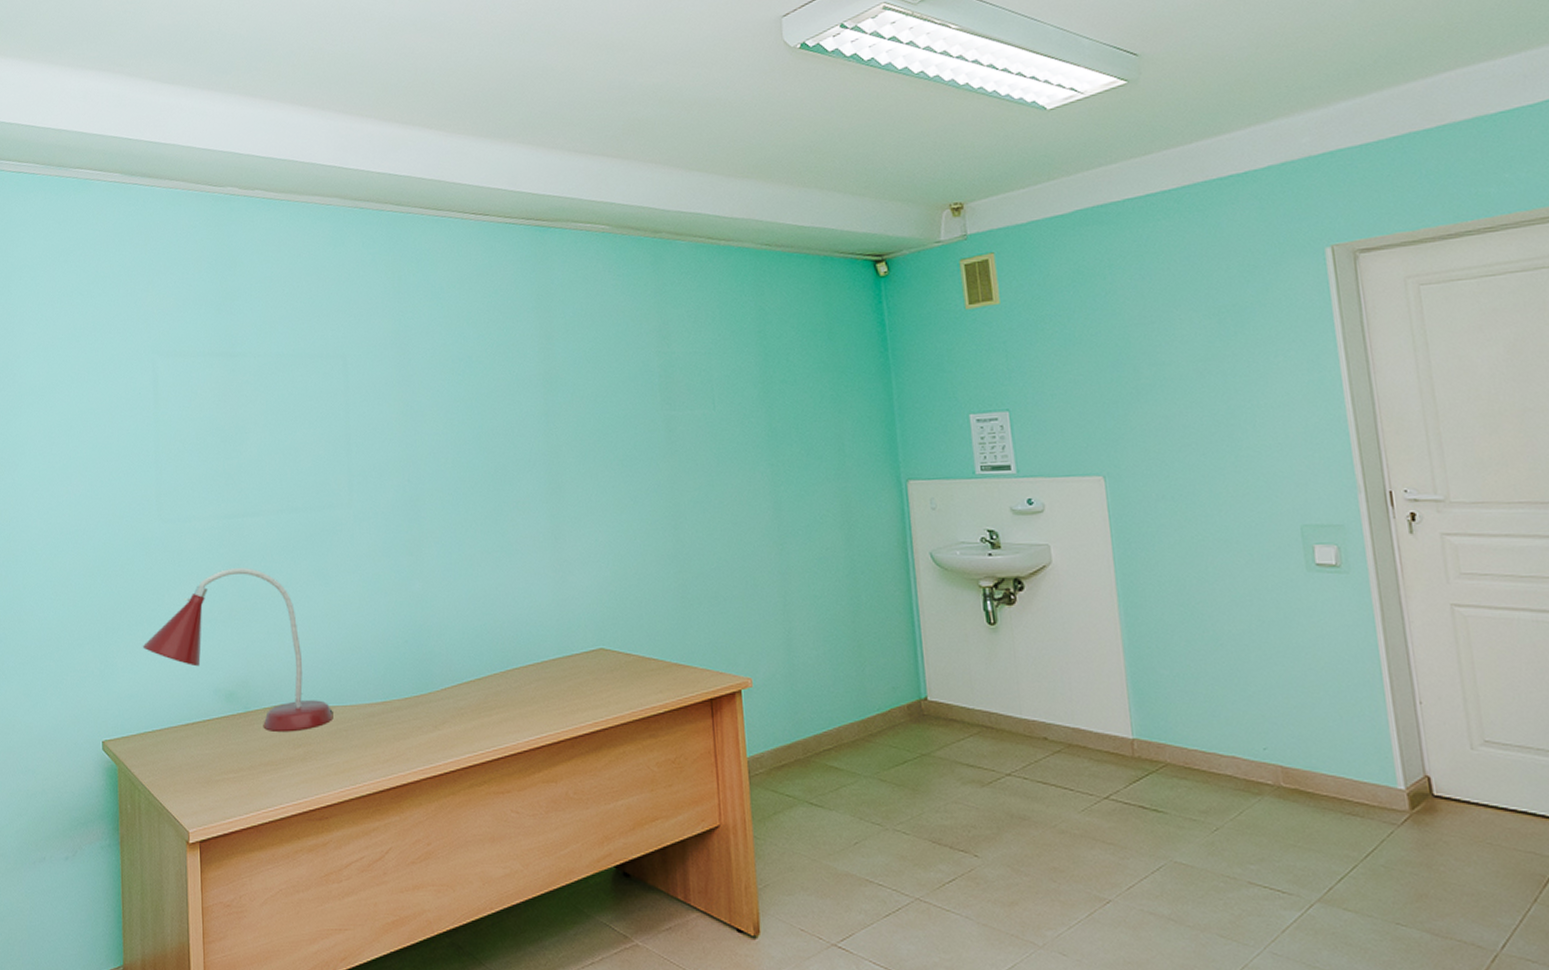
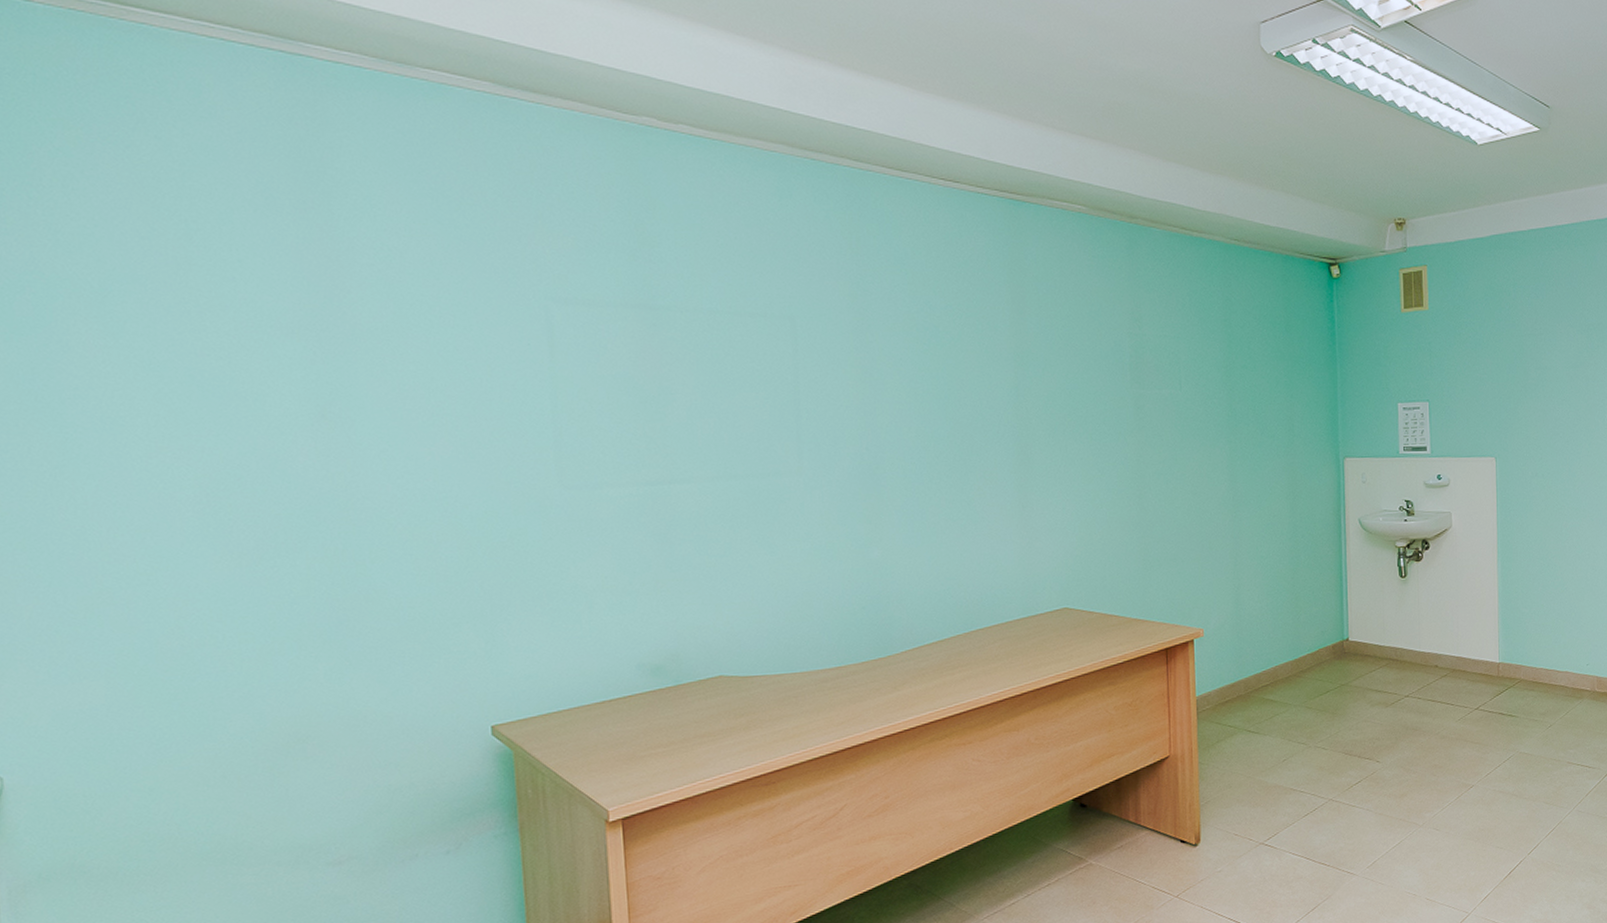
desk lamp: present [142,568,333,733] -> none [541,537,781,704]

